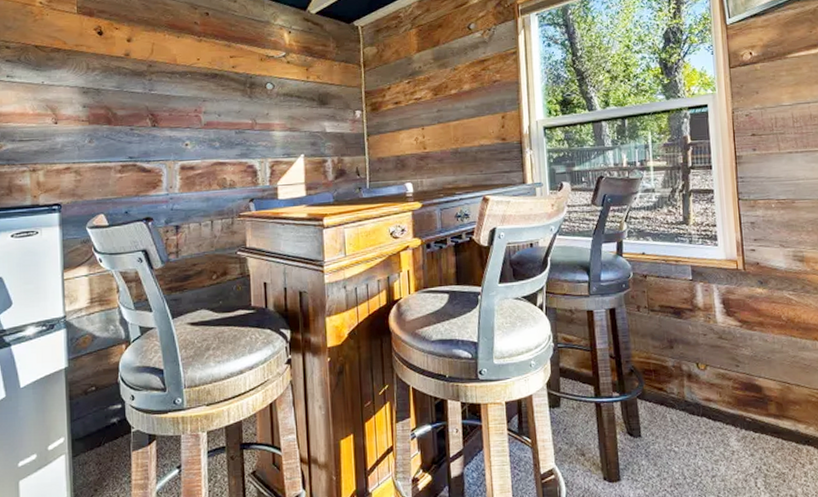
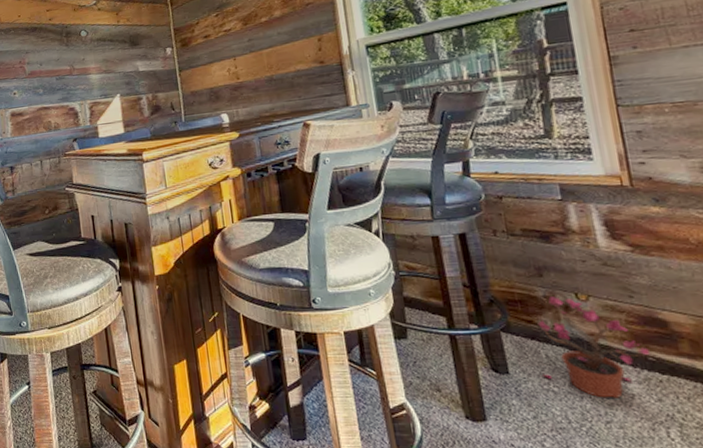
potted plant: none [666,366,747,456] -> present [538,297,650,398]

